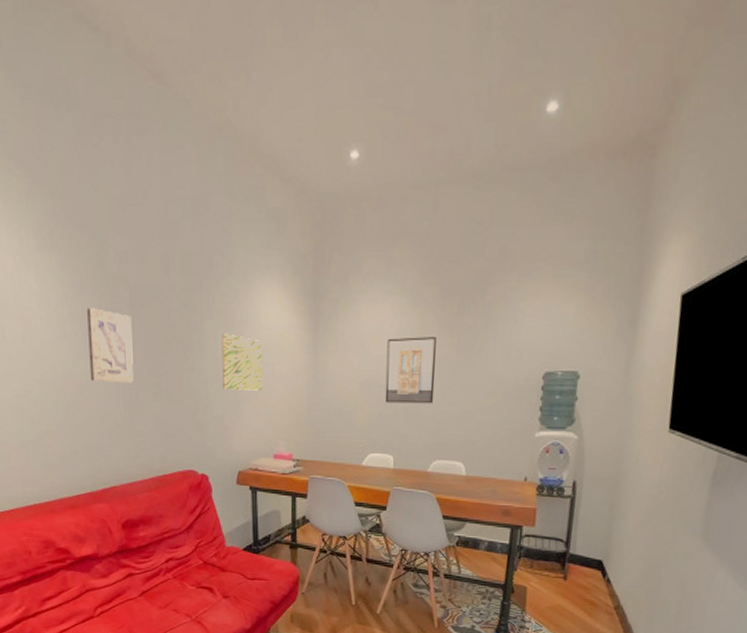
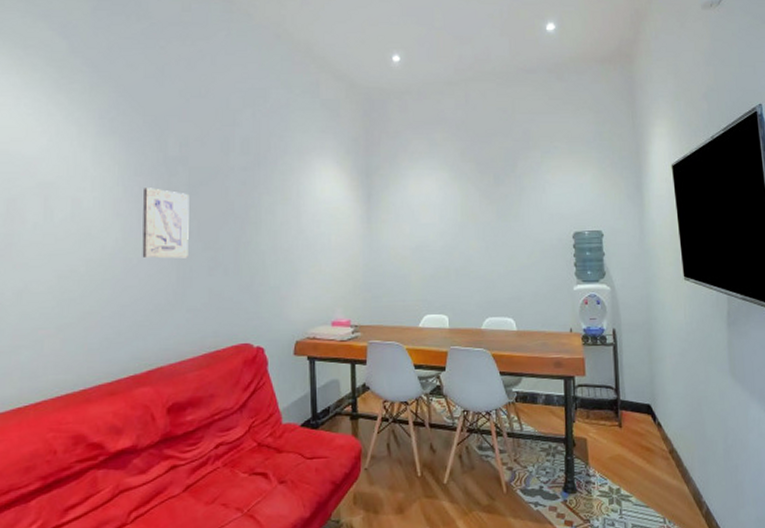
wall art: present [221,333,262,391] -> none [279,207,319,261]
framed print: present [385,337,436,404] -> none [435,205,481,266]

